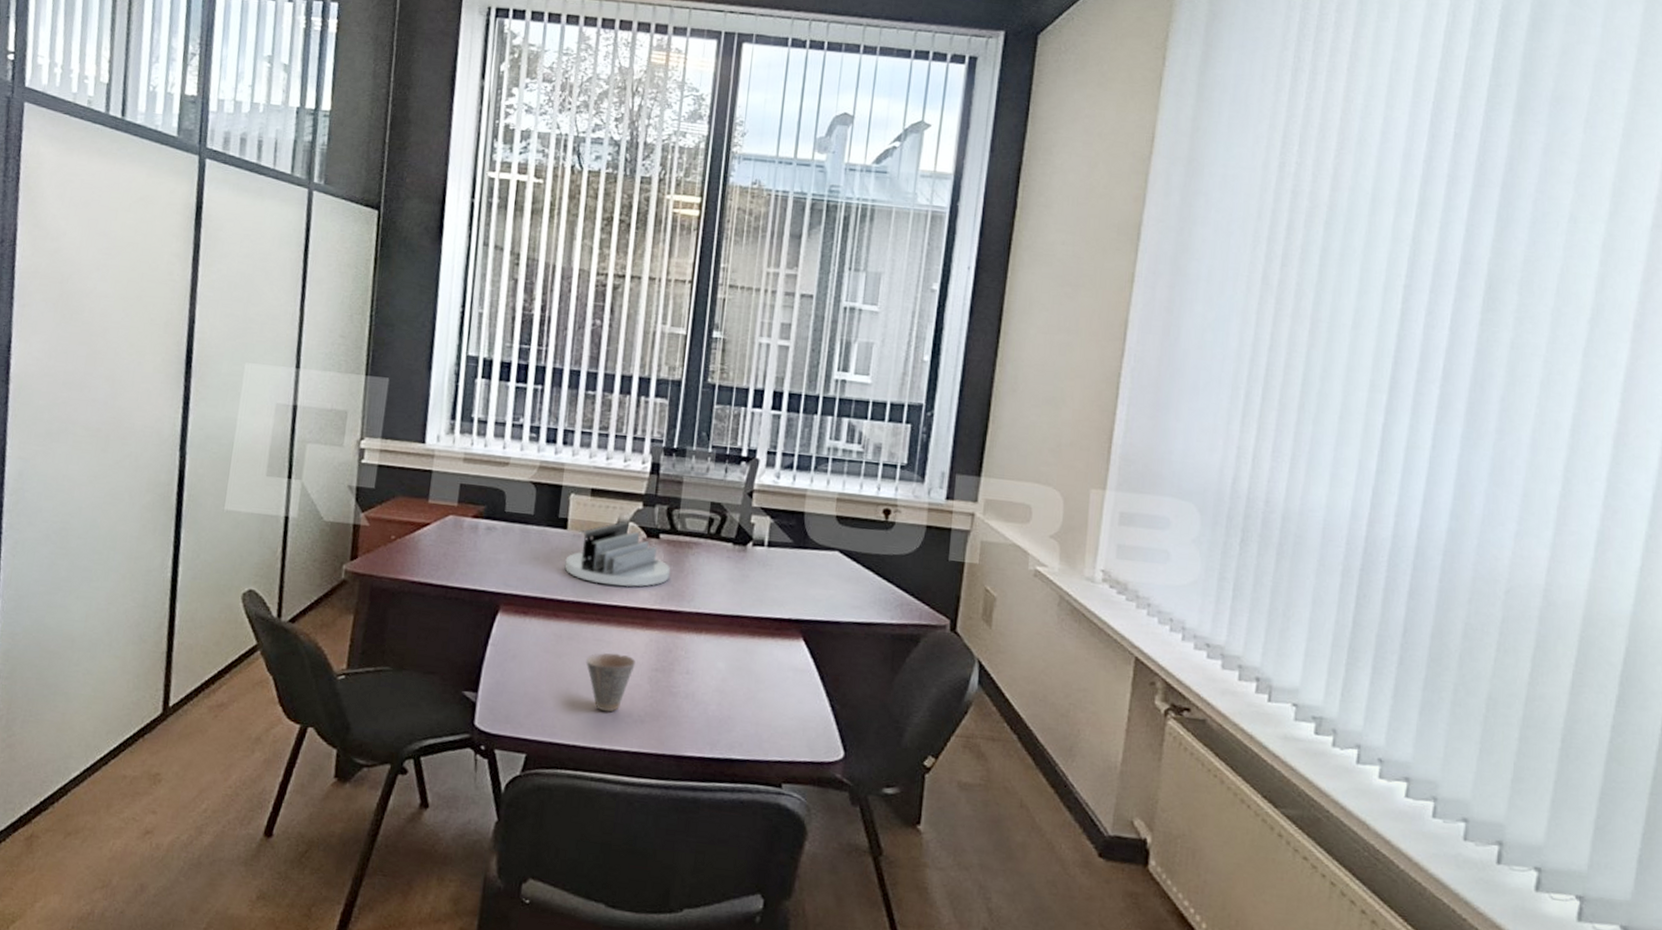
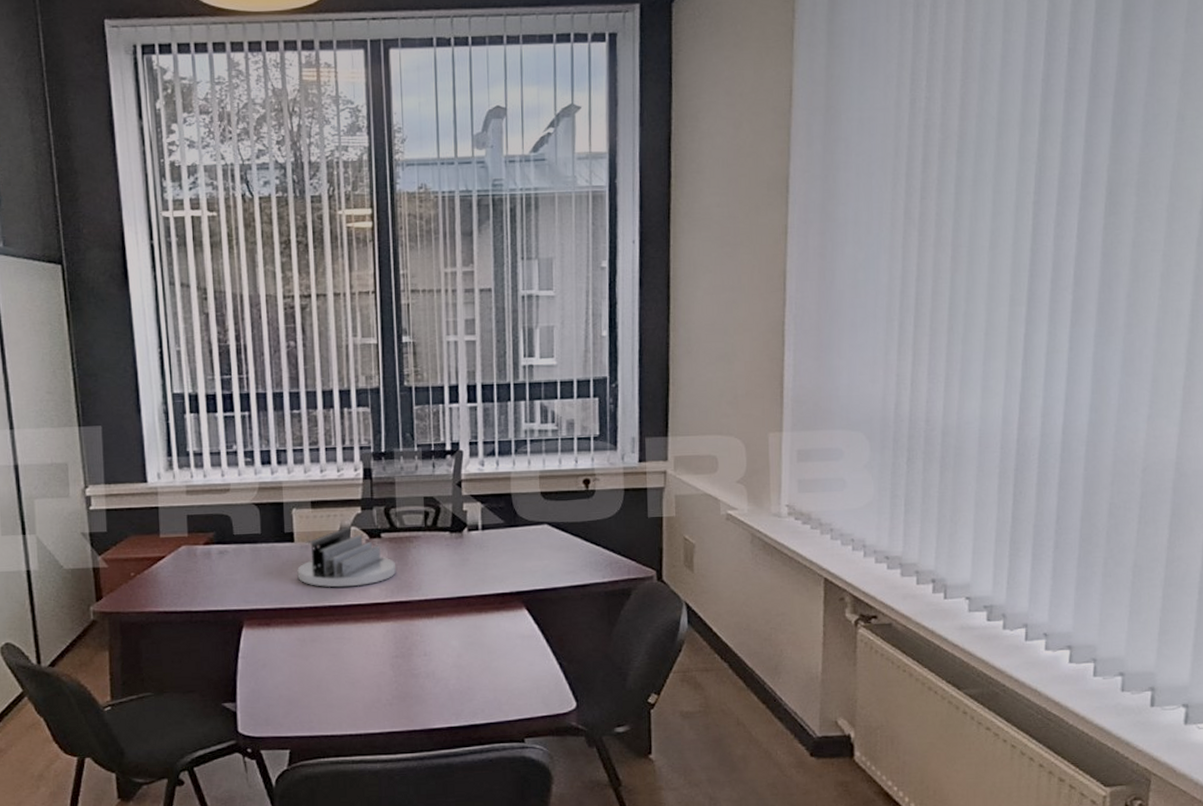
cup: present [586,653,636,712] -> none [331,647,376,701]

